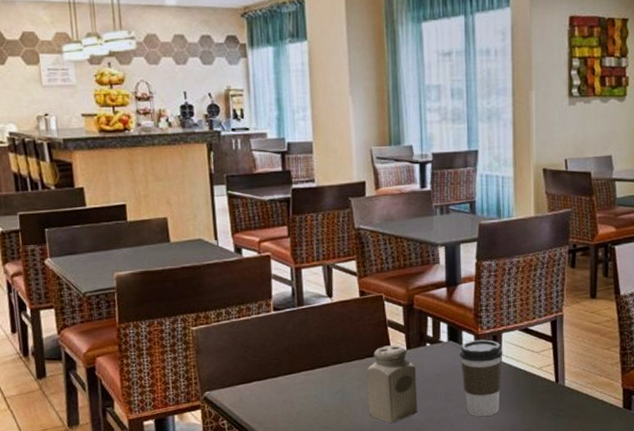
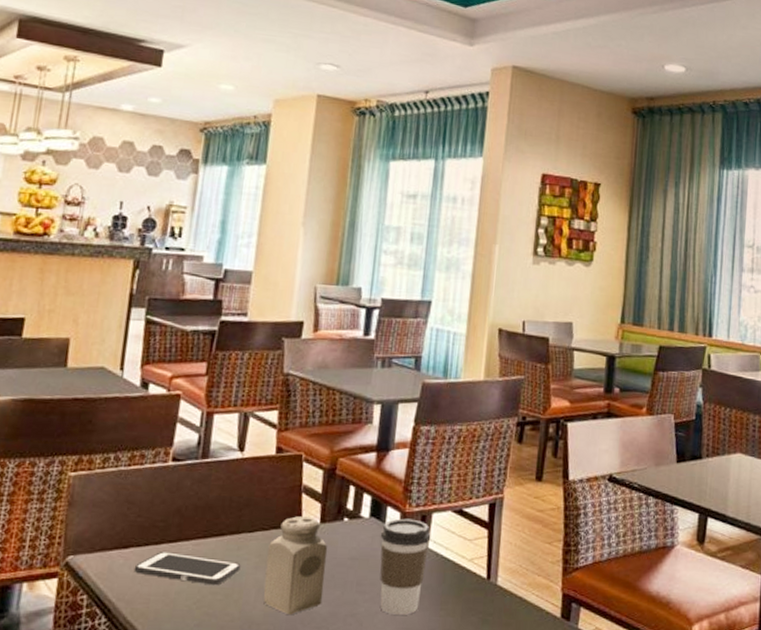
cell phone: none [259,382,346,406] -> present [133,552,241,586]

